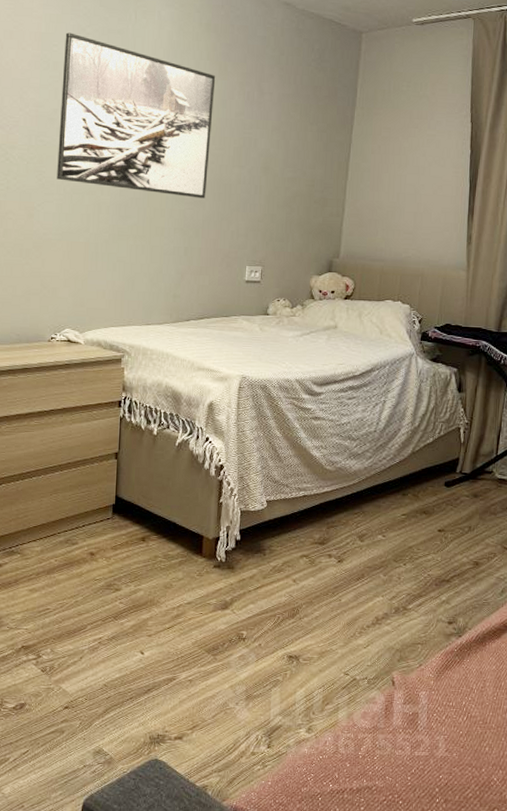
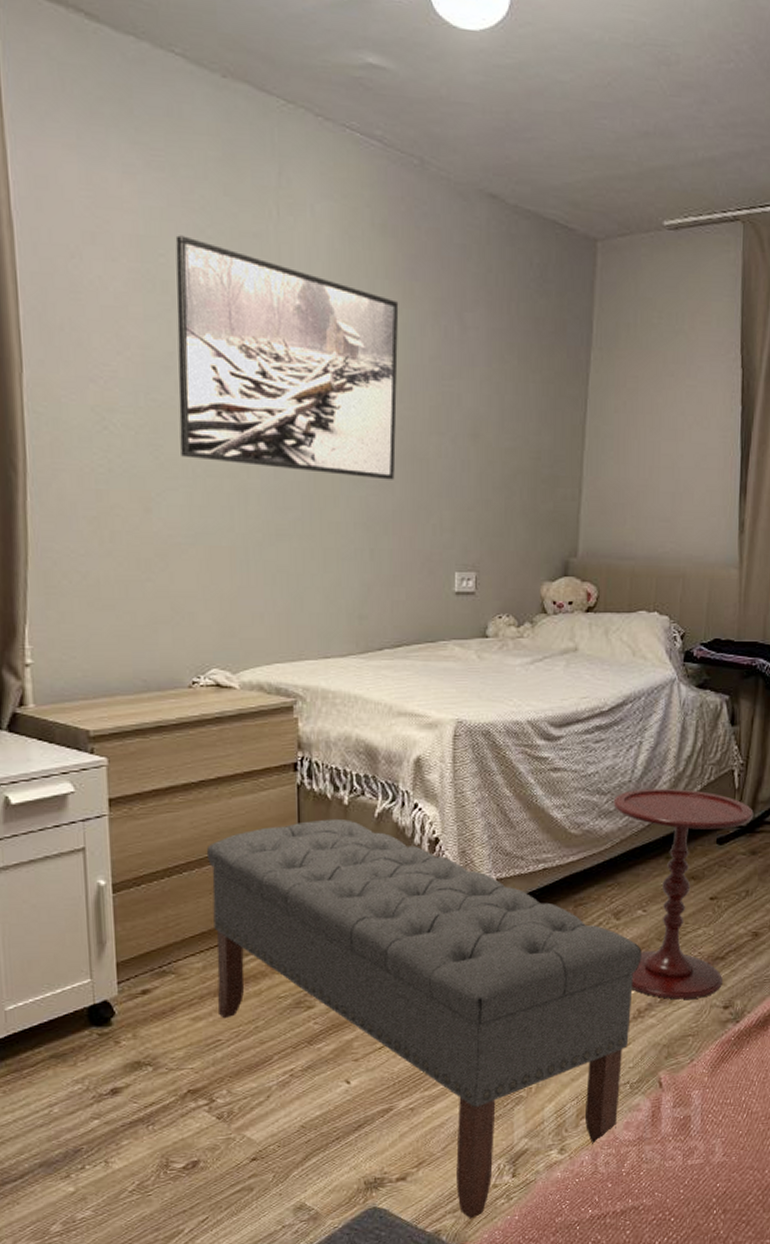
bench: none [50,444,381,779] -> present [206,818,642,1219]
side table: none [361,438,476,613] -> present [613,788,754,1000]

